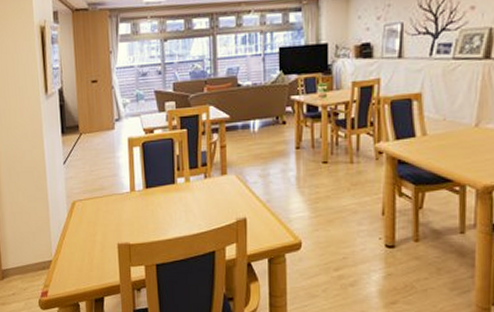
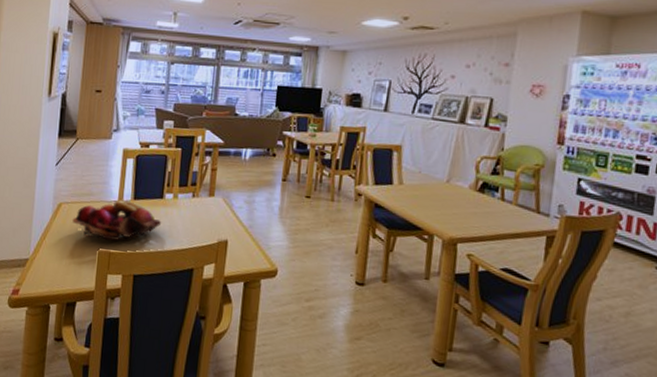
fruit basket: none [88,191,177,233] -> present [72,201,162,241]

